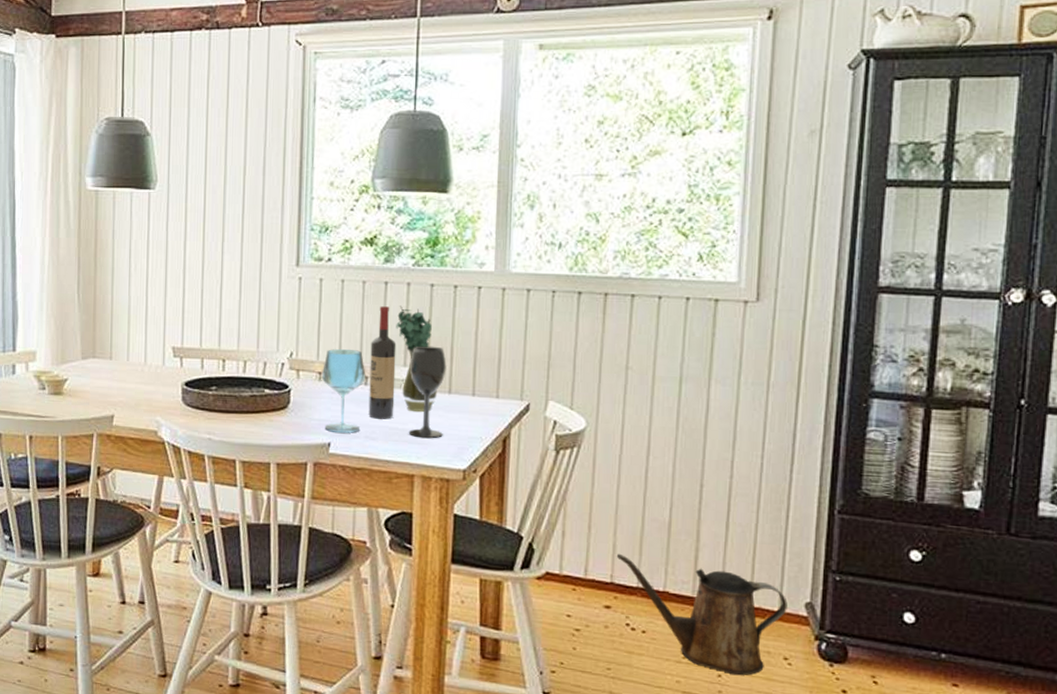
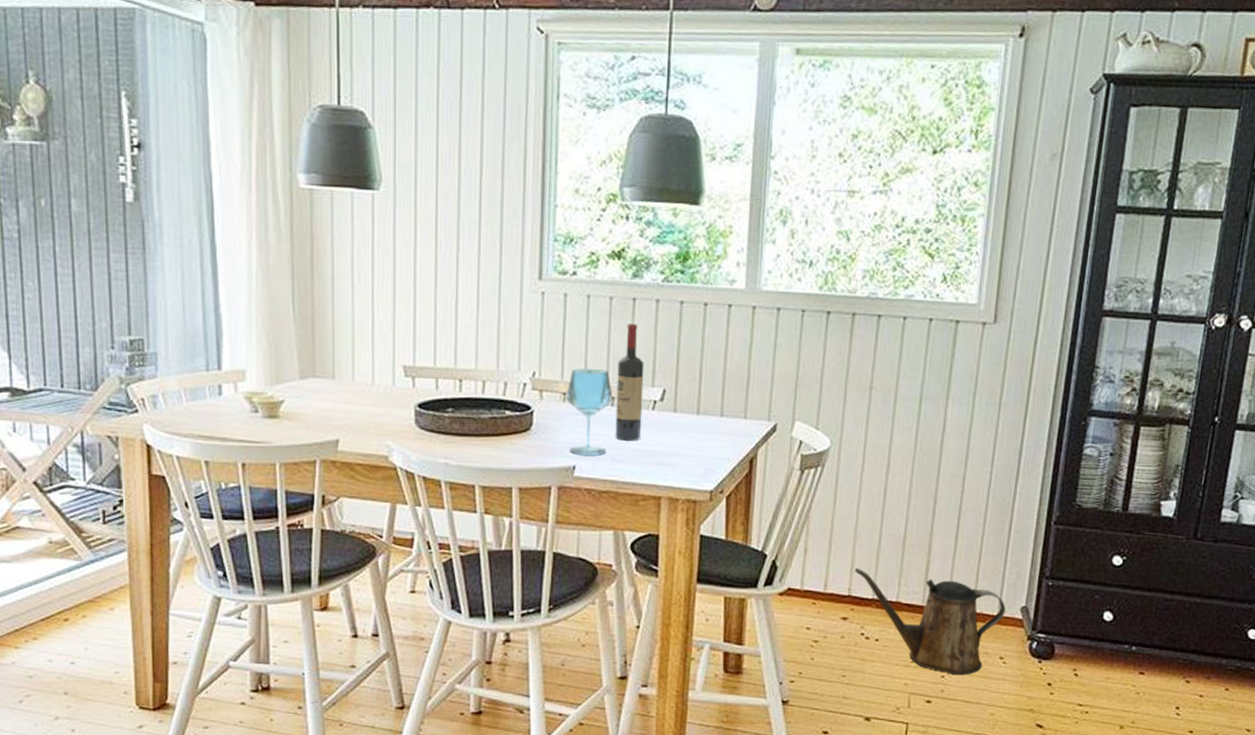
vase: present [396,306,437,413] -> none [644,323,685,434]
wine glass: present [408,345,447,438] -> none [656,365,695,459]

